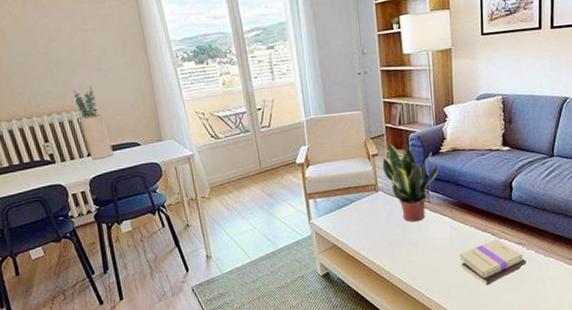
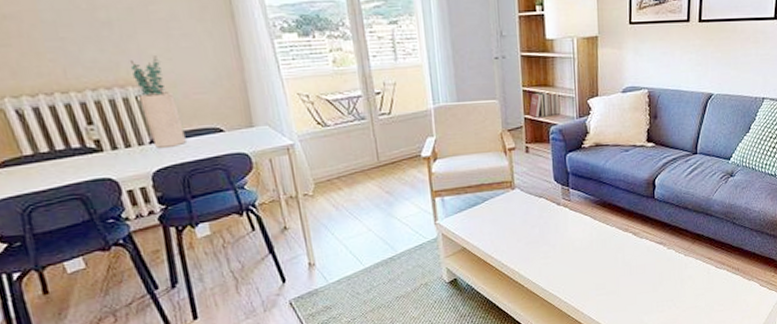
potted plant: present [382,141,439,222] -> none [520,134,580,222]
books: present [459,239,526,286] -> none [599,238,666,288]

